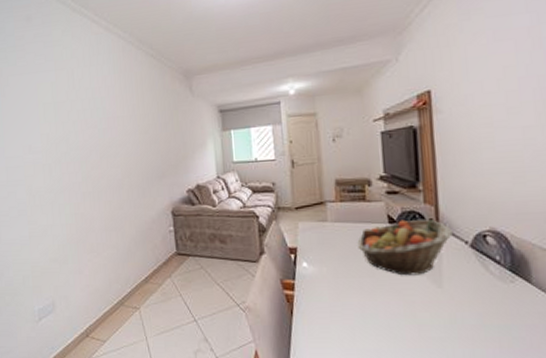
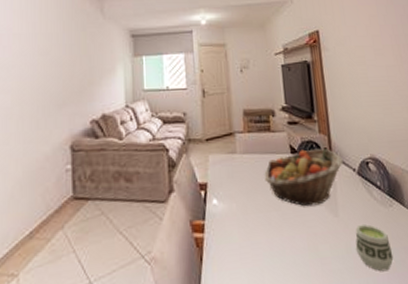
cup: none [461,298,510,346] -> present [355,224,394,272]

